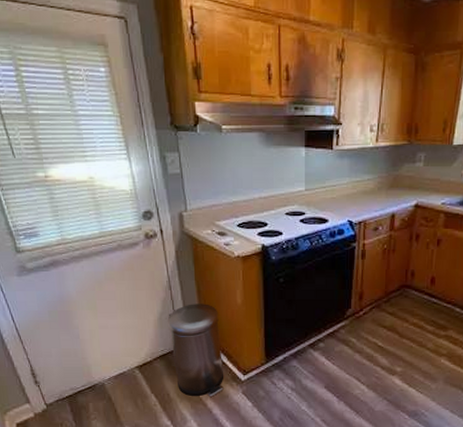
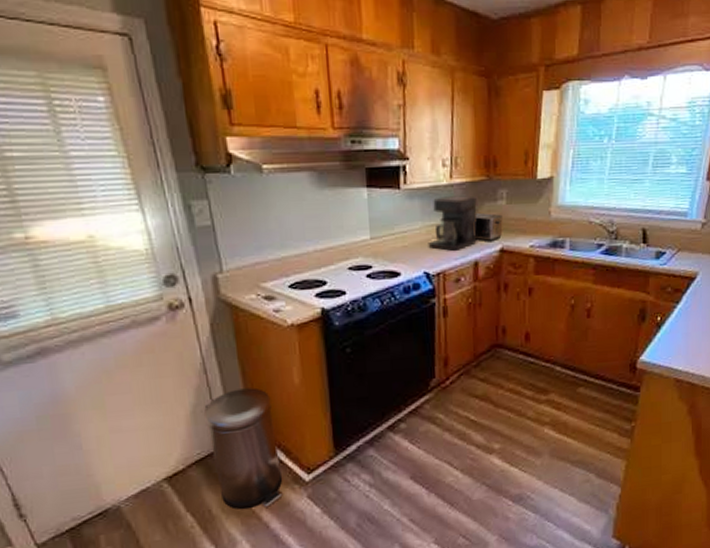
coffee maker: none [353,157,398,204] -> present [428,196,477,251]
toaster: none [393,172,419,198] -> present [474,212,503,242]

